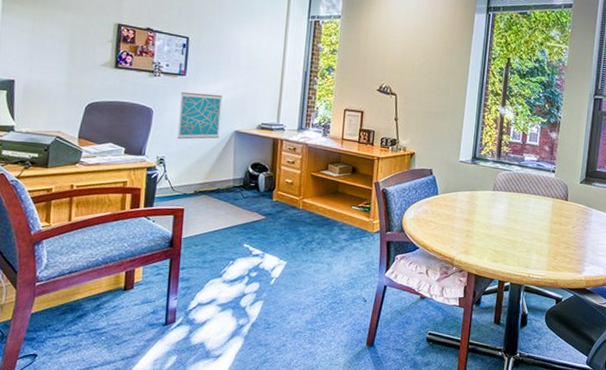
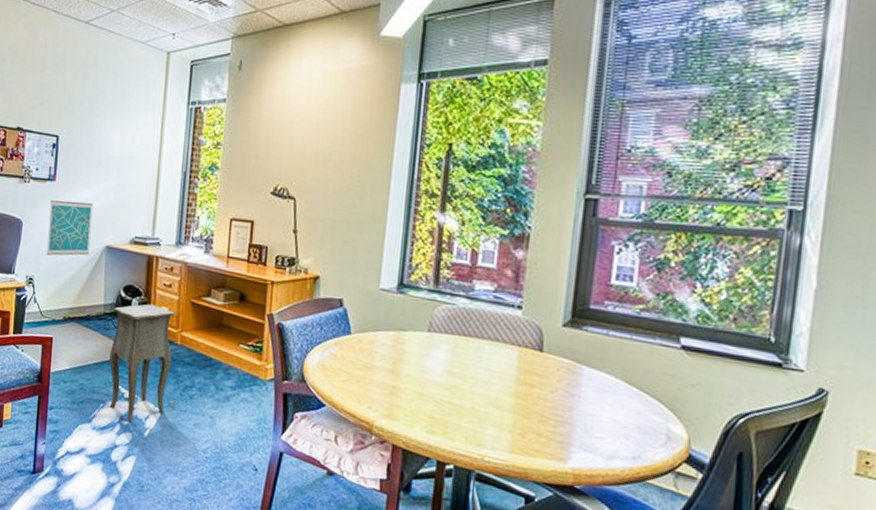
side table: none [238,177,298,274] -> present [109,303,176,422]

